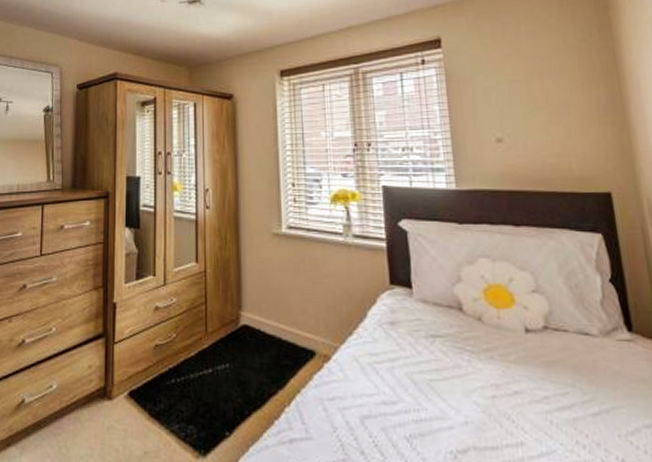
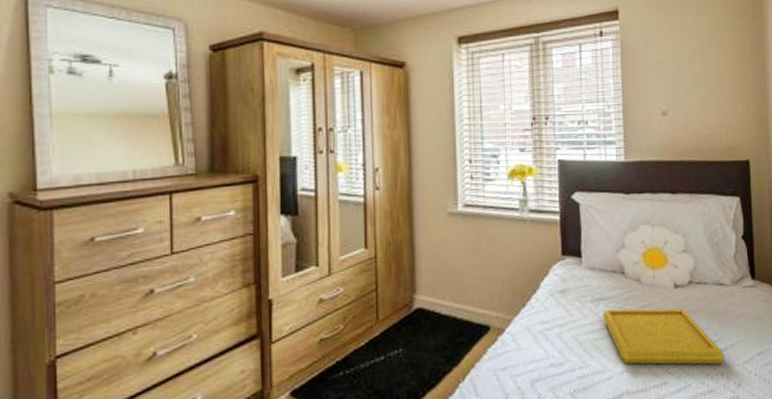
serving tray: none [440,348,599,431] -> present [603,308,724,365]

